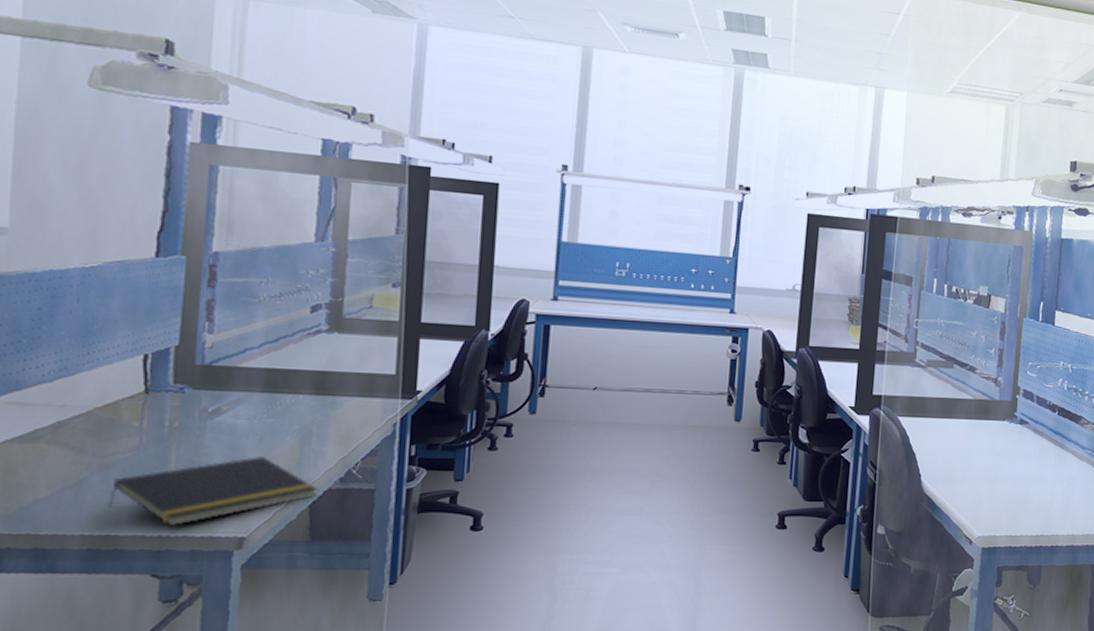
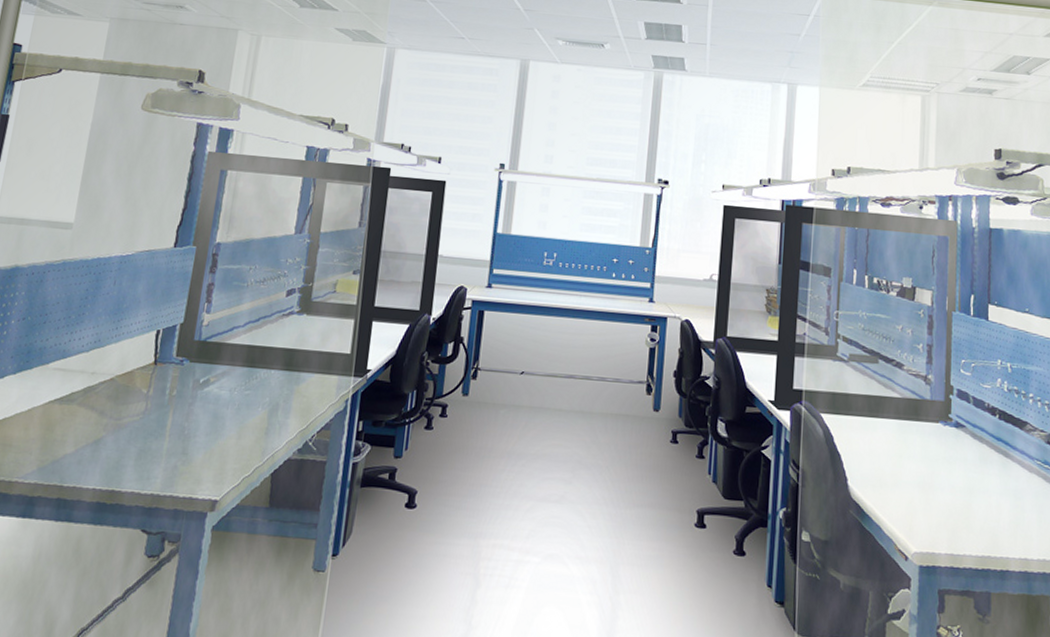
notepad: present [108,456,318,527] -> none [116,425,280,487]

